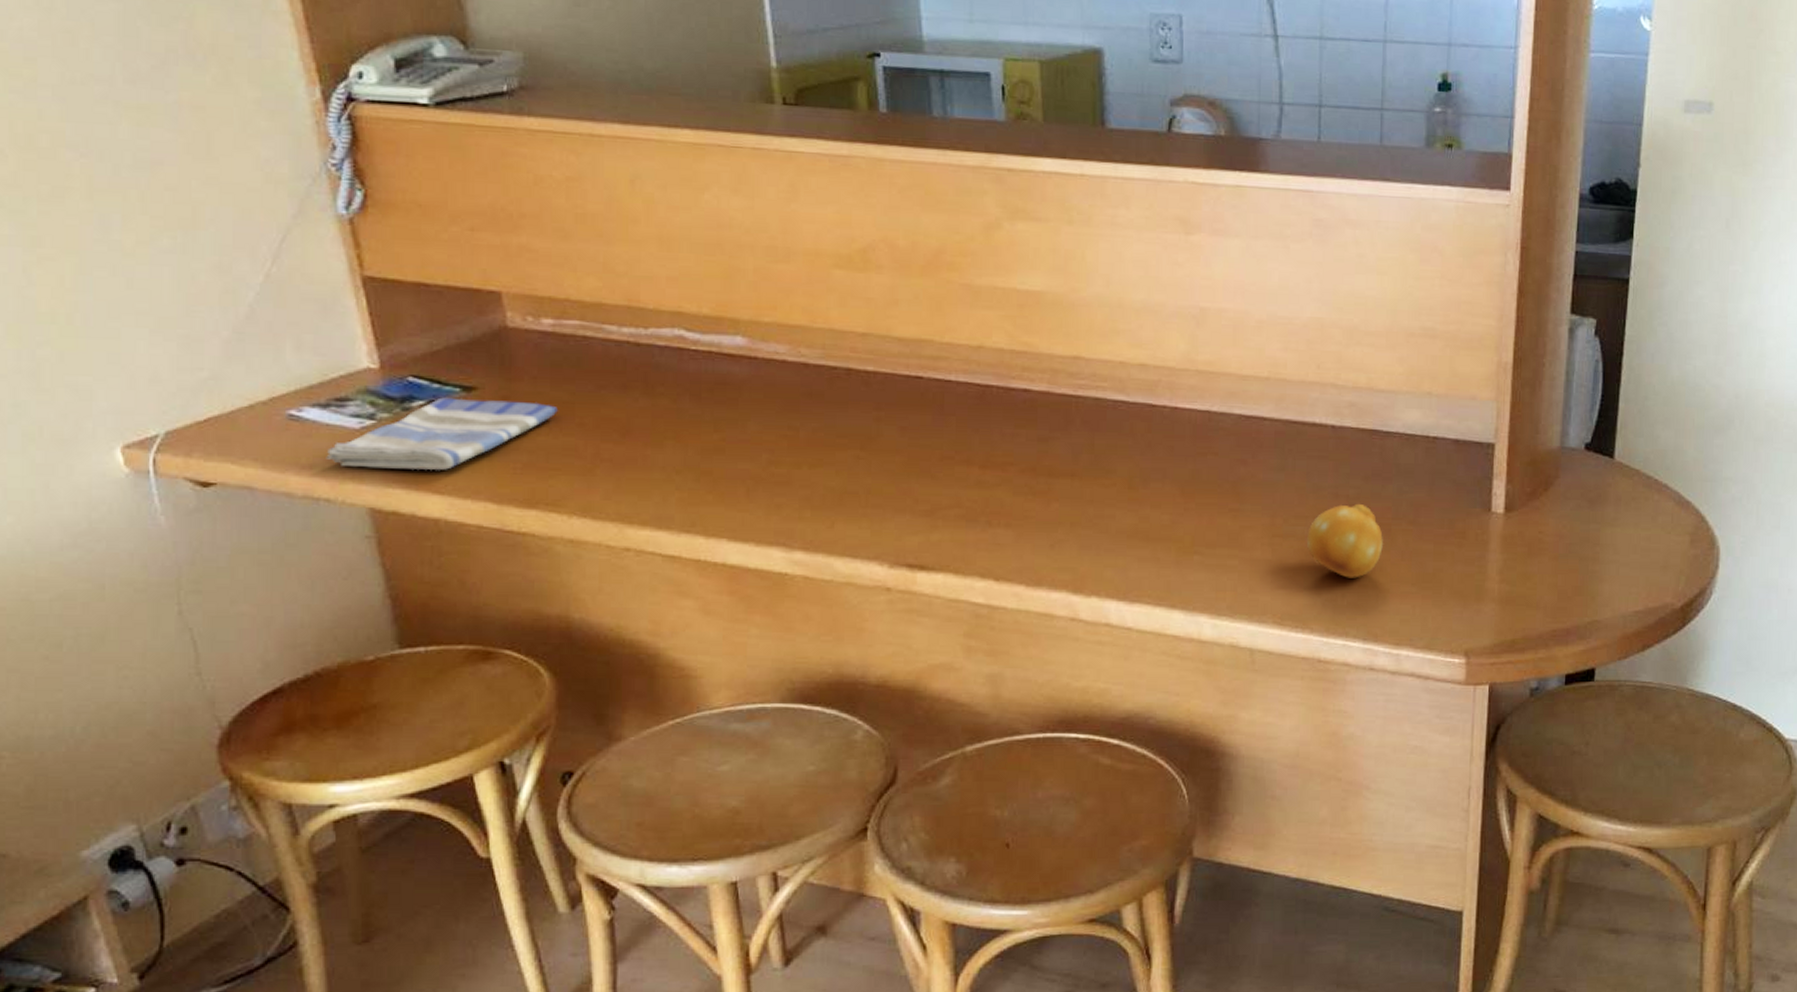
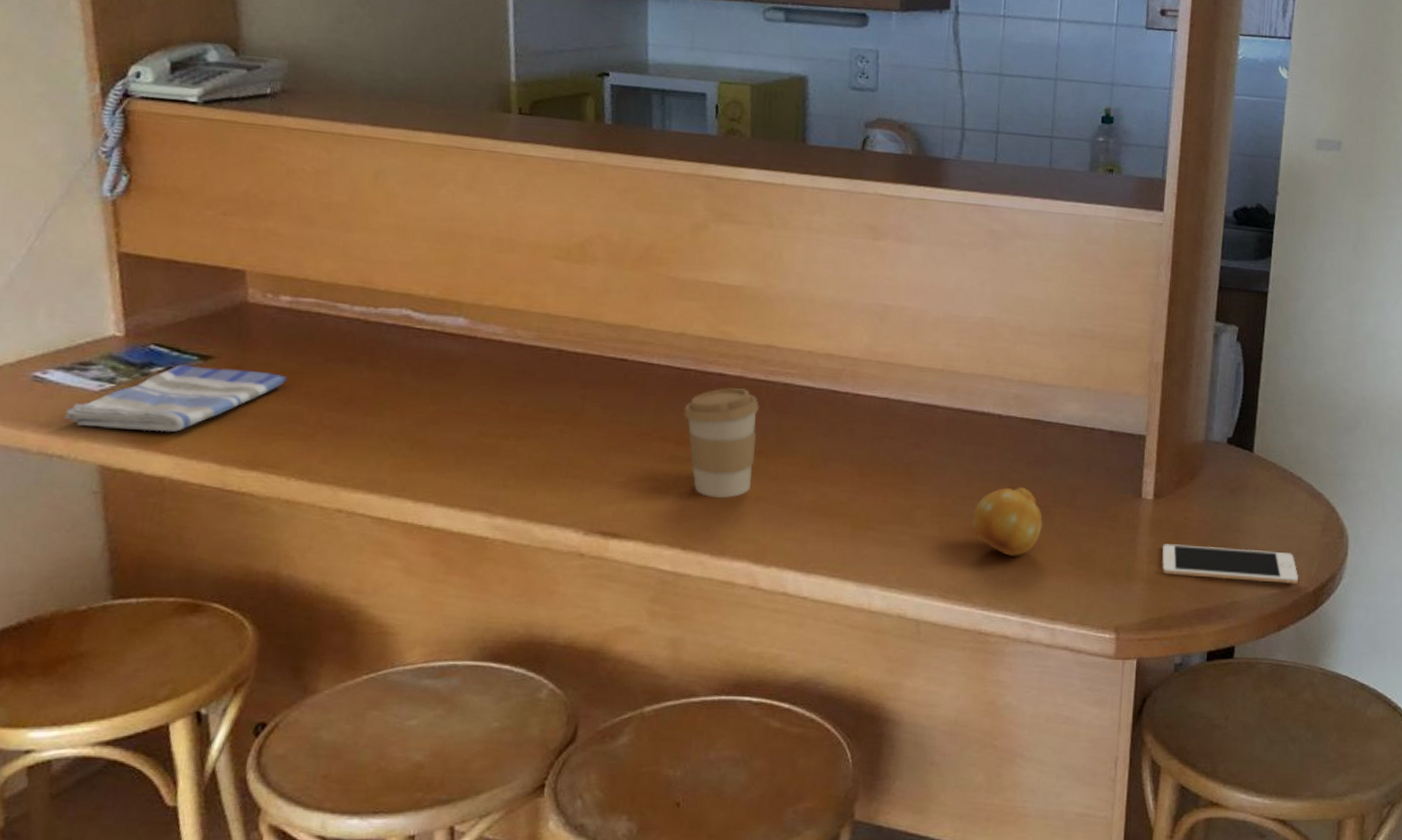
coffee cup: none [988,405,1069,524] -> present [684,388,759,498]
cell phone: none [1515,561,1664,600] -> present [1162,544,1298,584]

